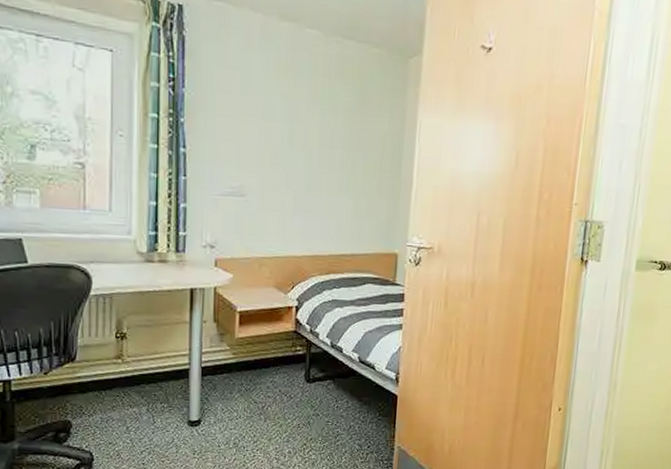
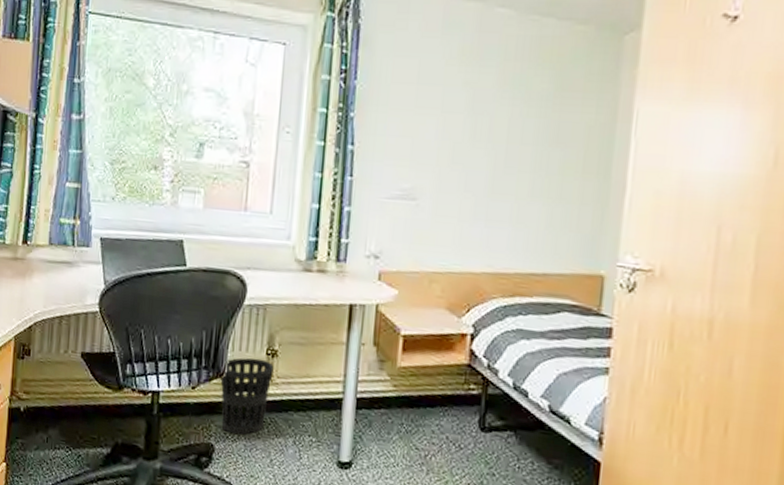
wastebasket: none [71,341,124,410] -> present [219,357,274,435]

